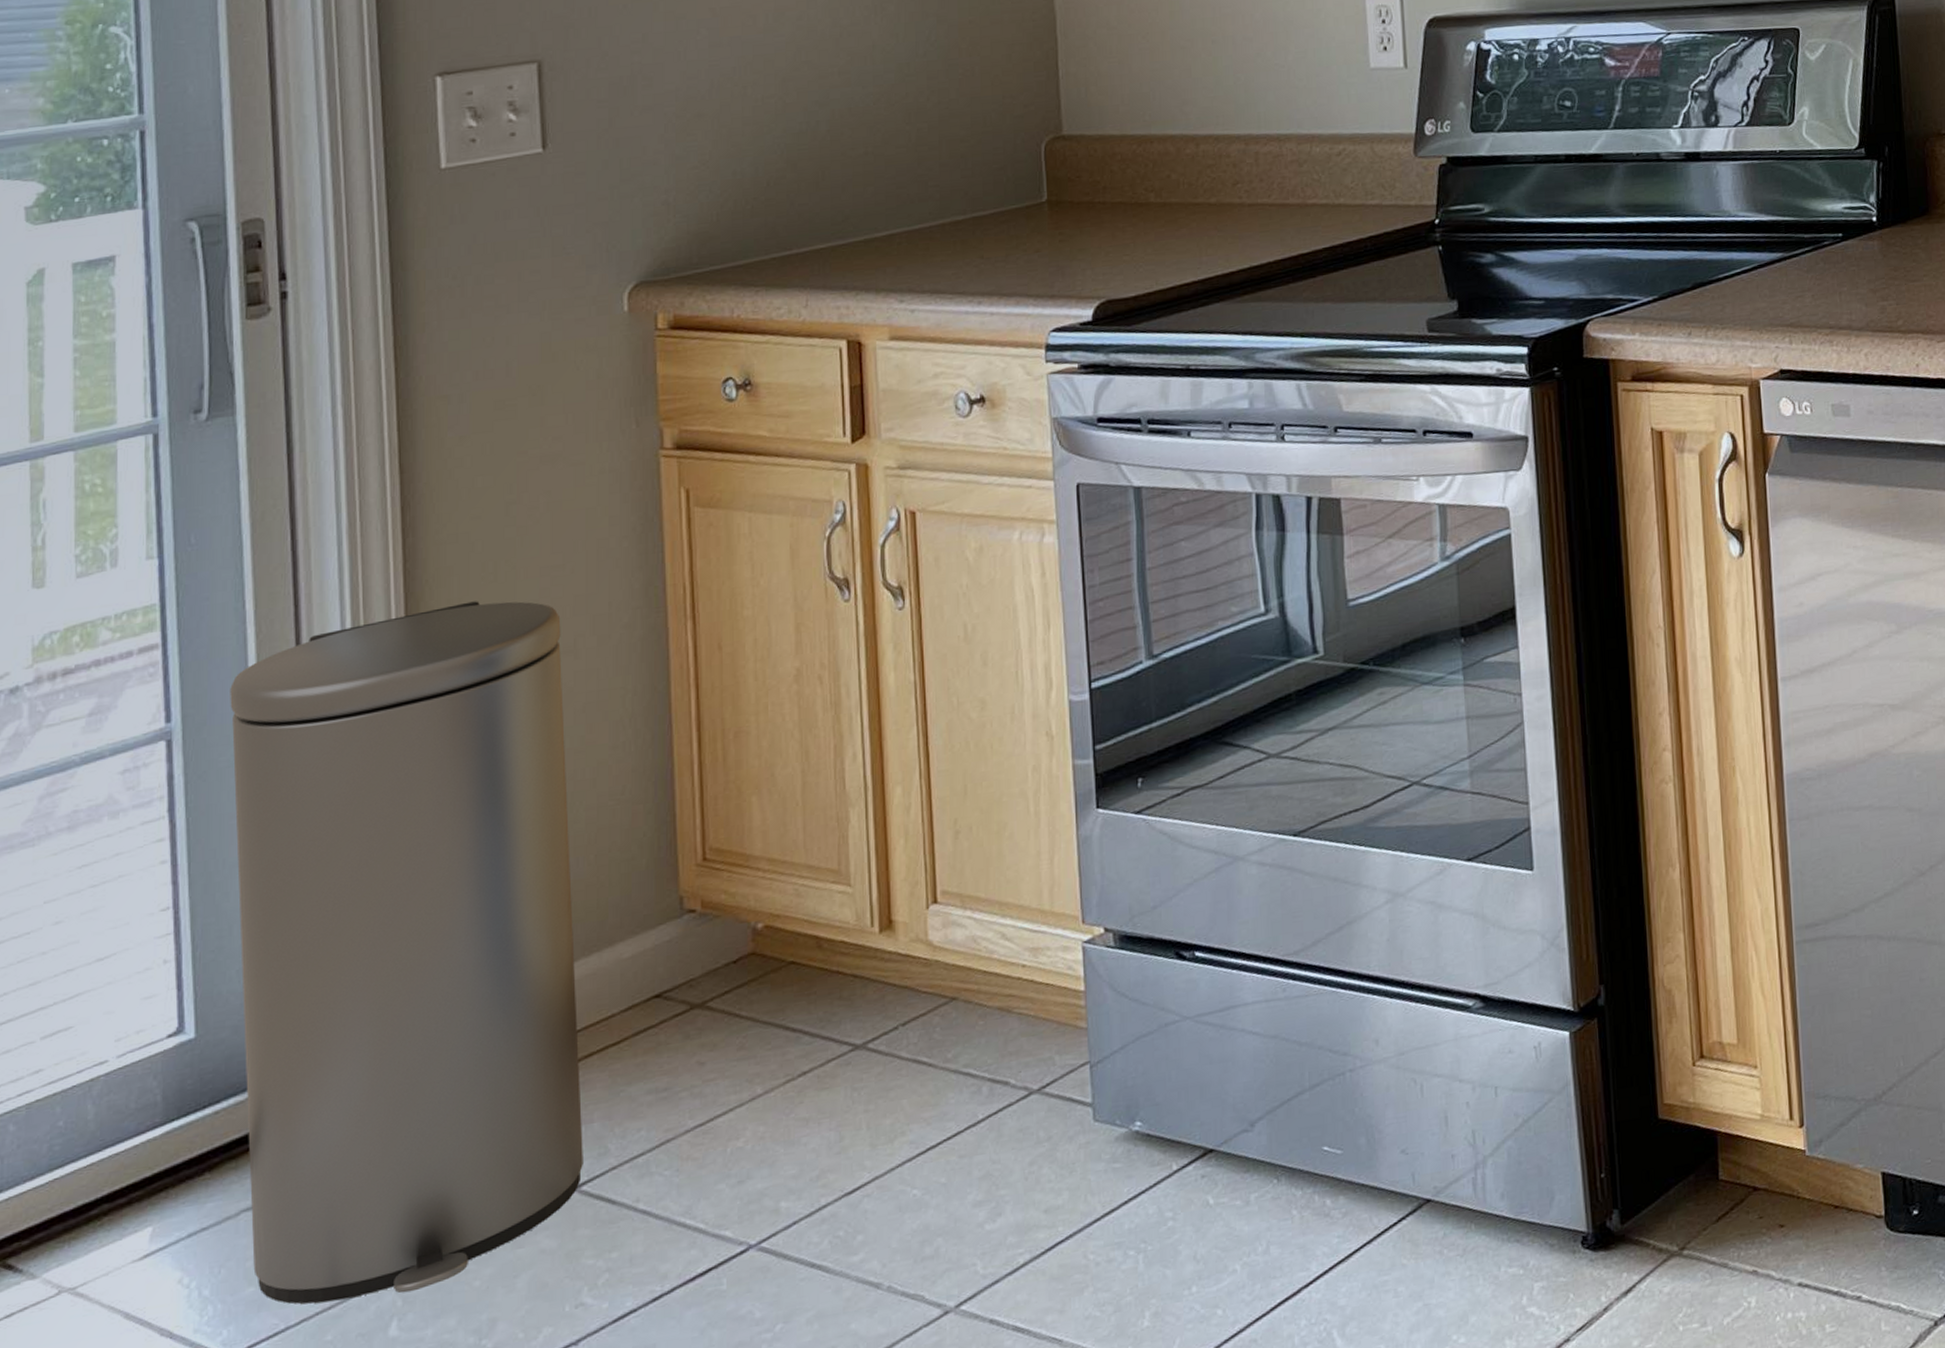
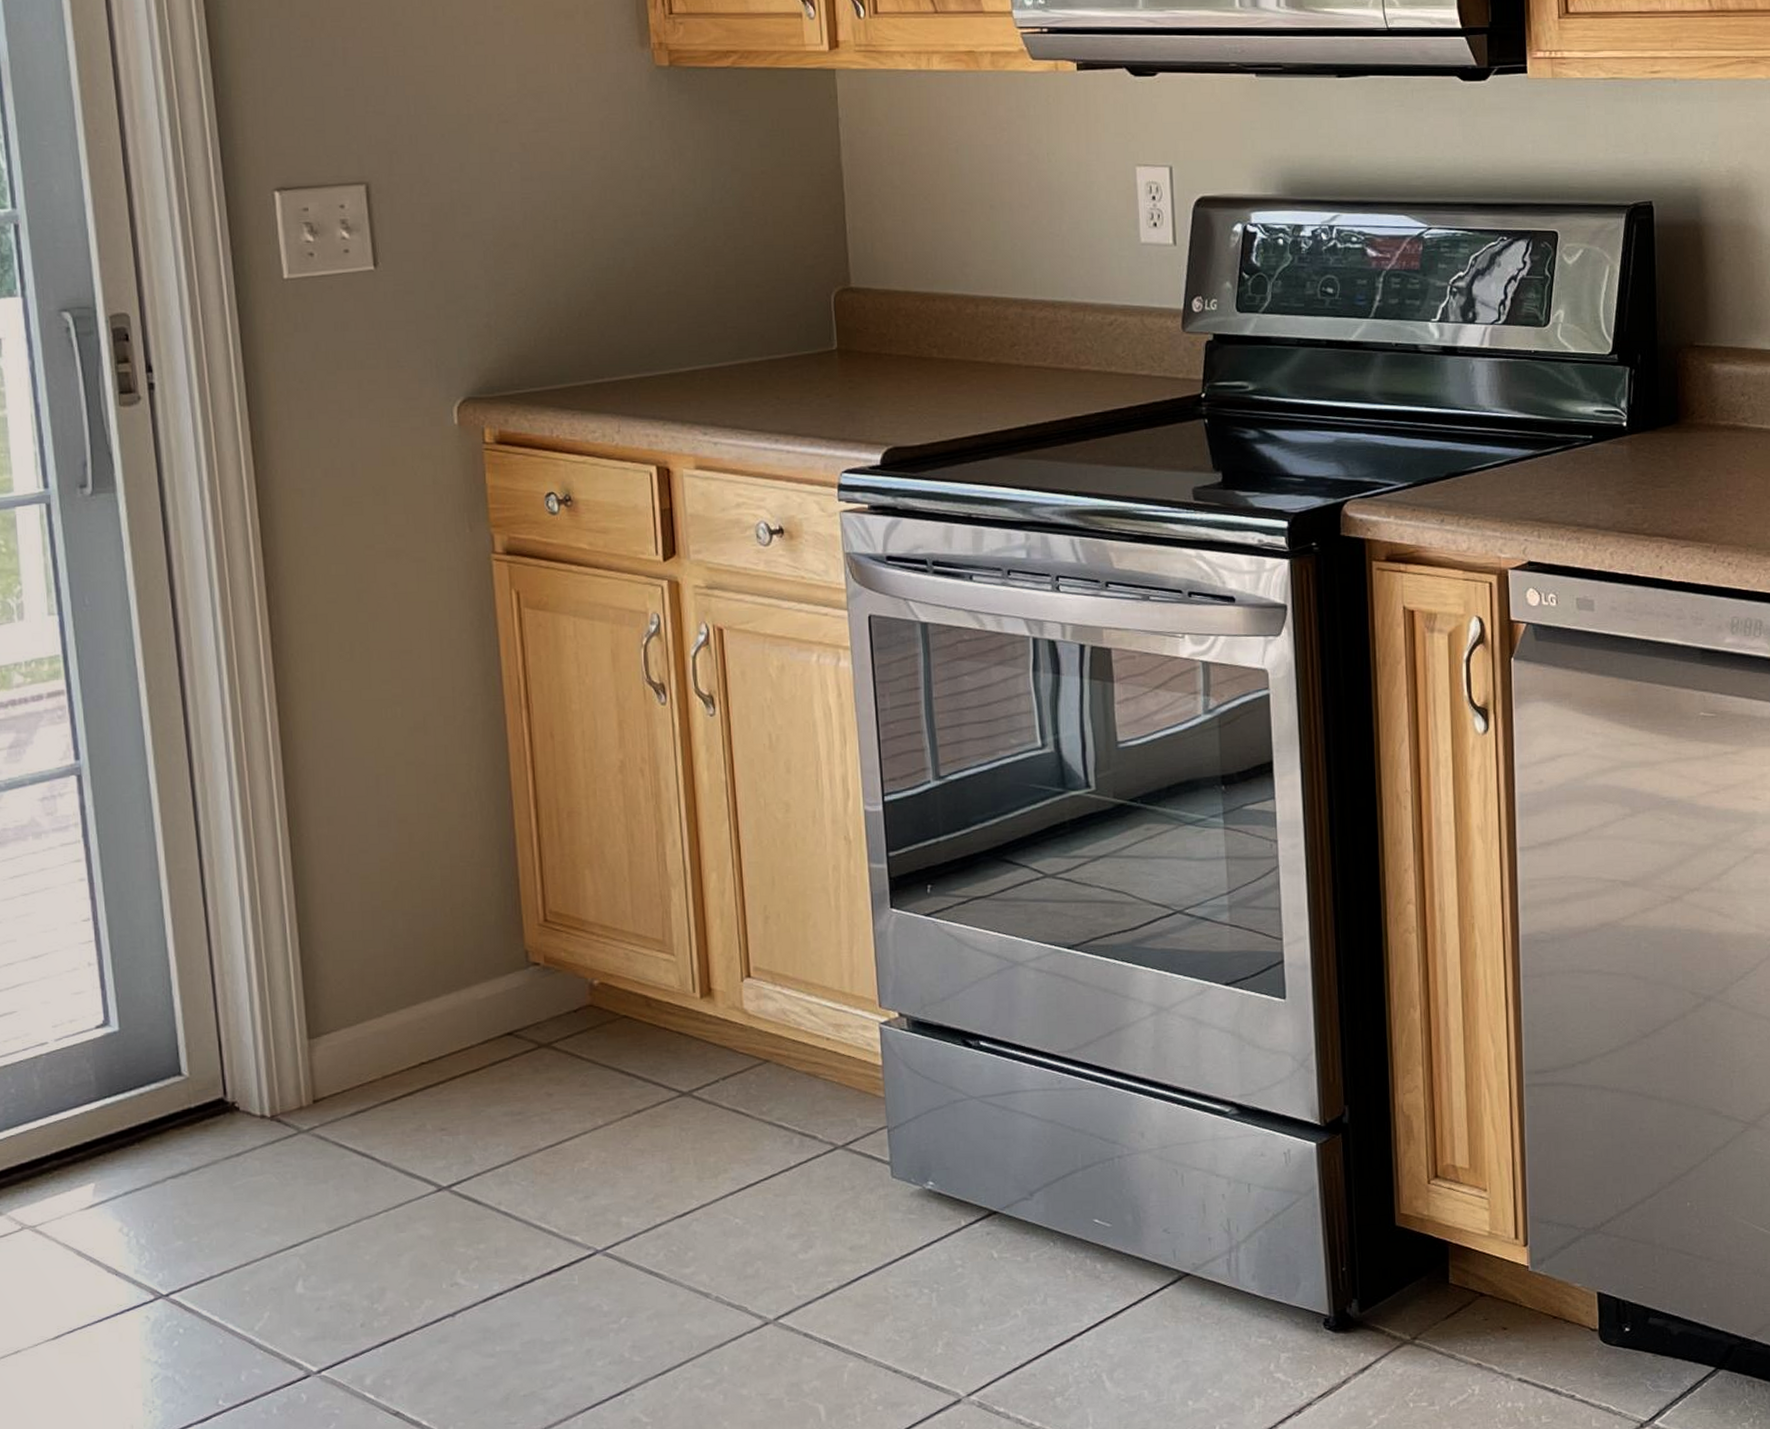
pedal bin: present [230,601,583,1304] -> none [128,676,452,1260]

